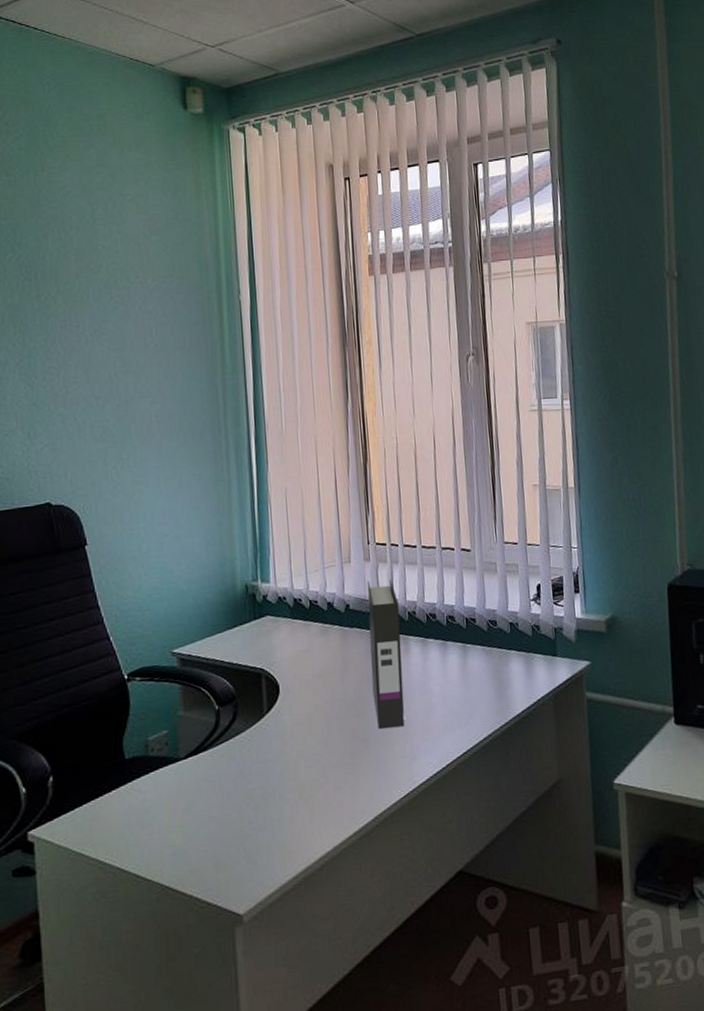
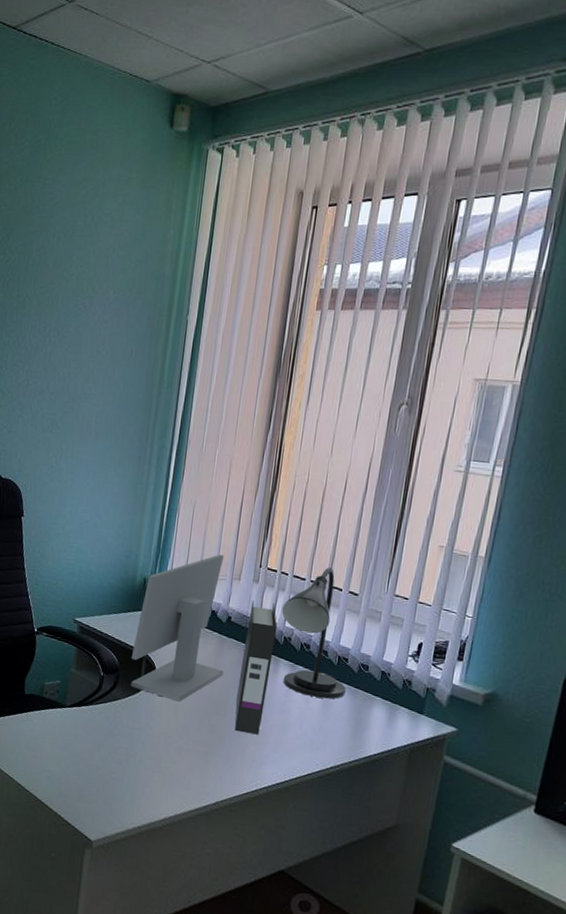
computer monitor: none [247,539,354,716] -> present [131,554,225,702]
desk lamp: none [400,528,481,669] -> present [282,567,346,699]

